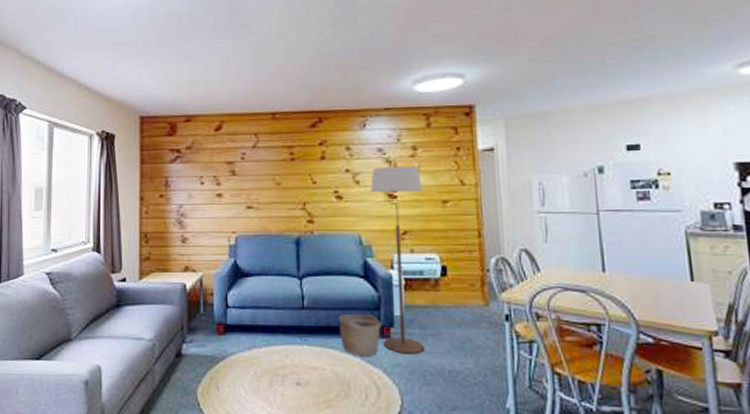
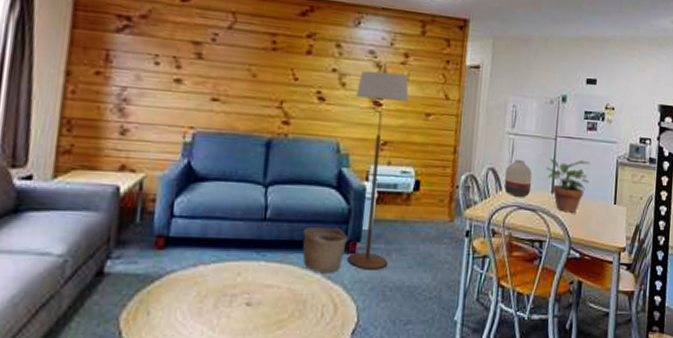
vase: none [541,238,577,277] -> present [504,159,533,197]
potted plant: none [591,233,651,292] -> present [546,159,590,213]

